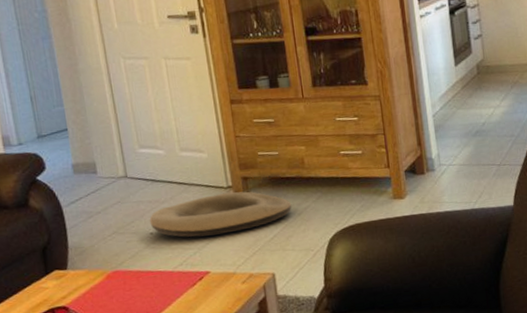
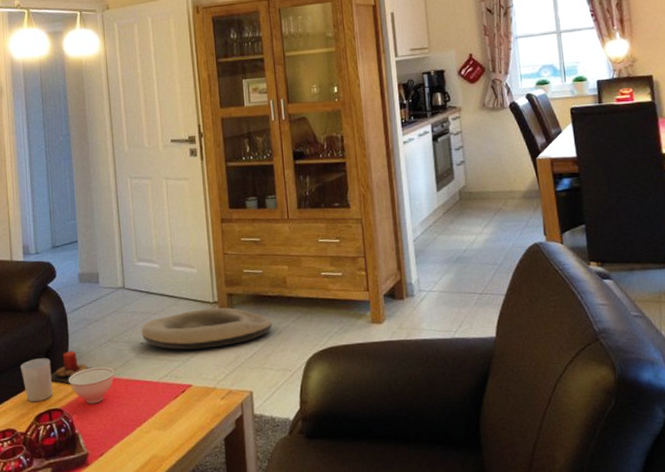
candle holder: none [13,255,55,303] -> present [21,358,53,403]
candle: none [50,245,98,281] -> present [50,350,92,384]
bowl: none [70,259,124,299] -> present [68,366,114,404]

